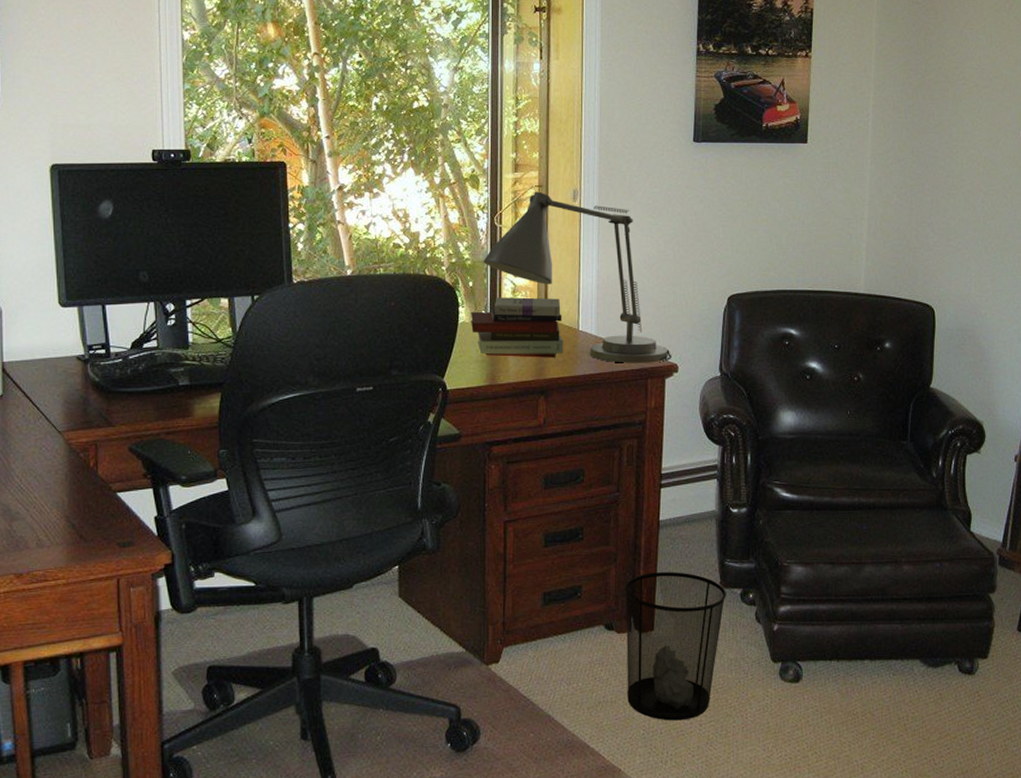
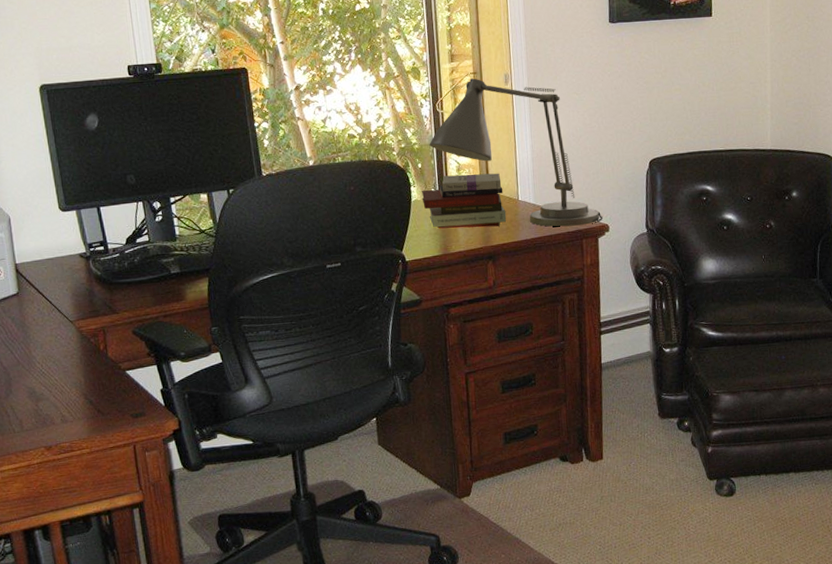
waste bin: present [625,572,726,721] -> none [575,407,665,536]

